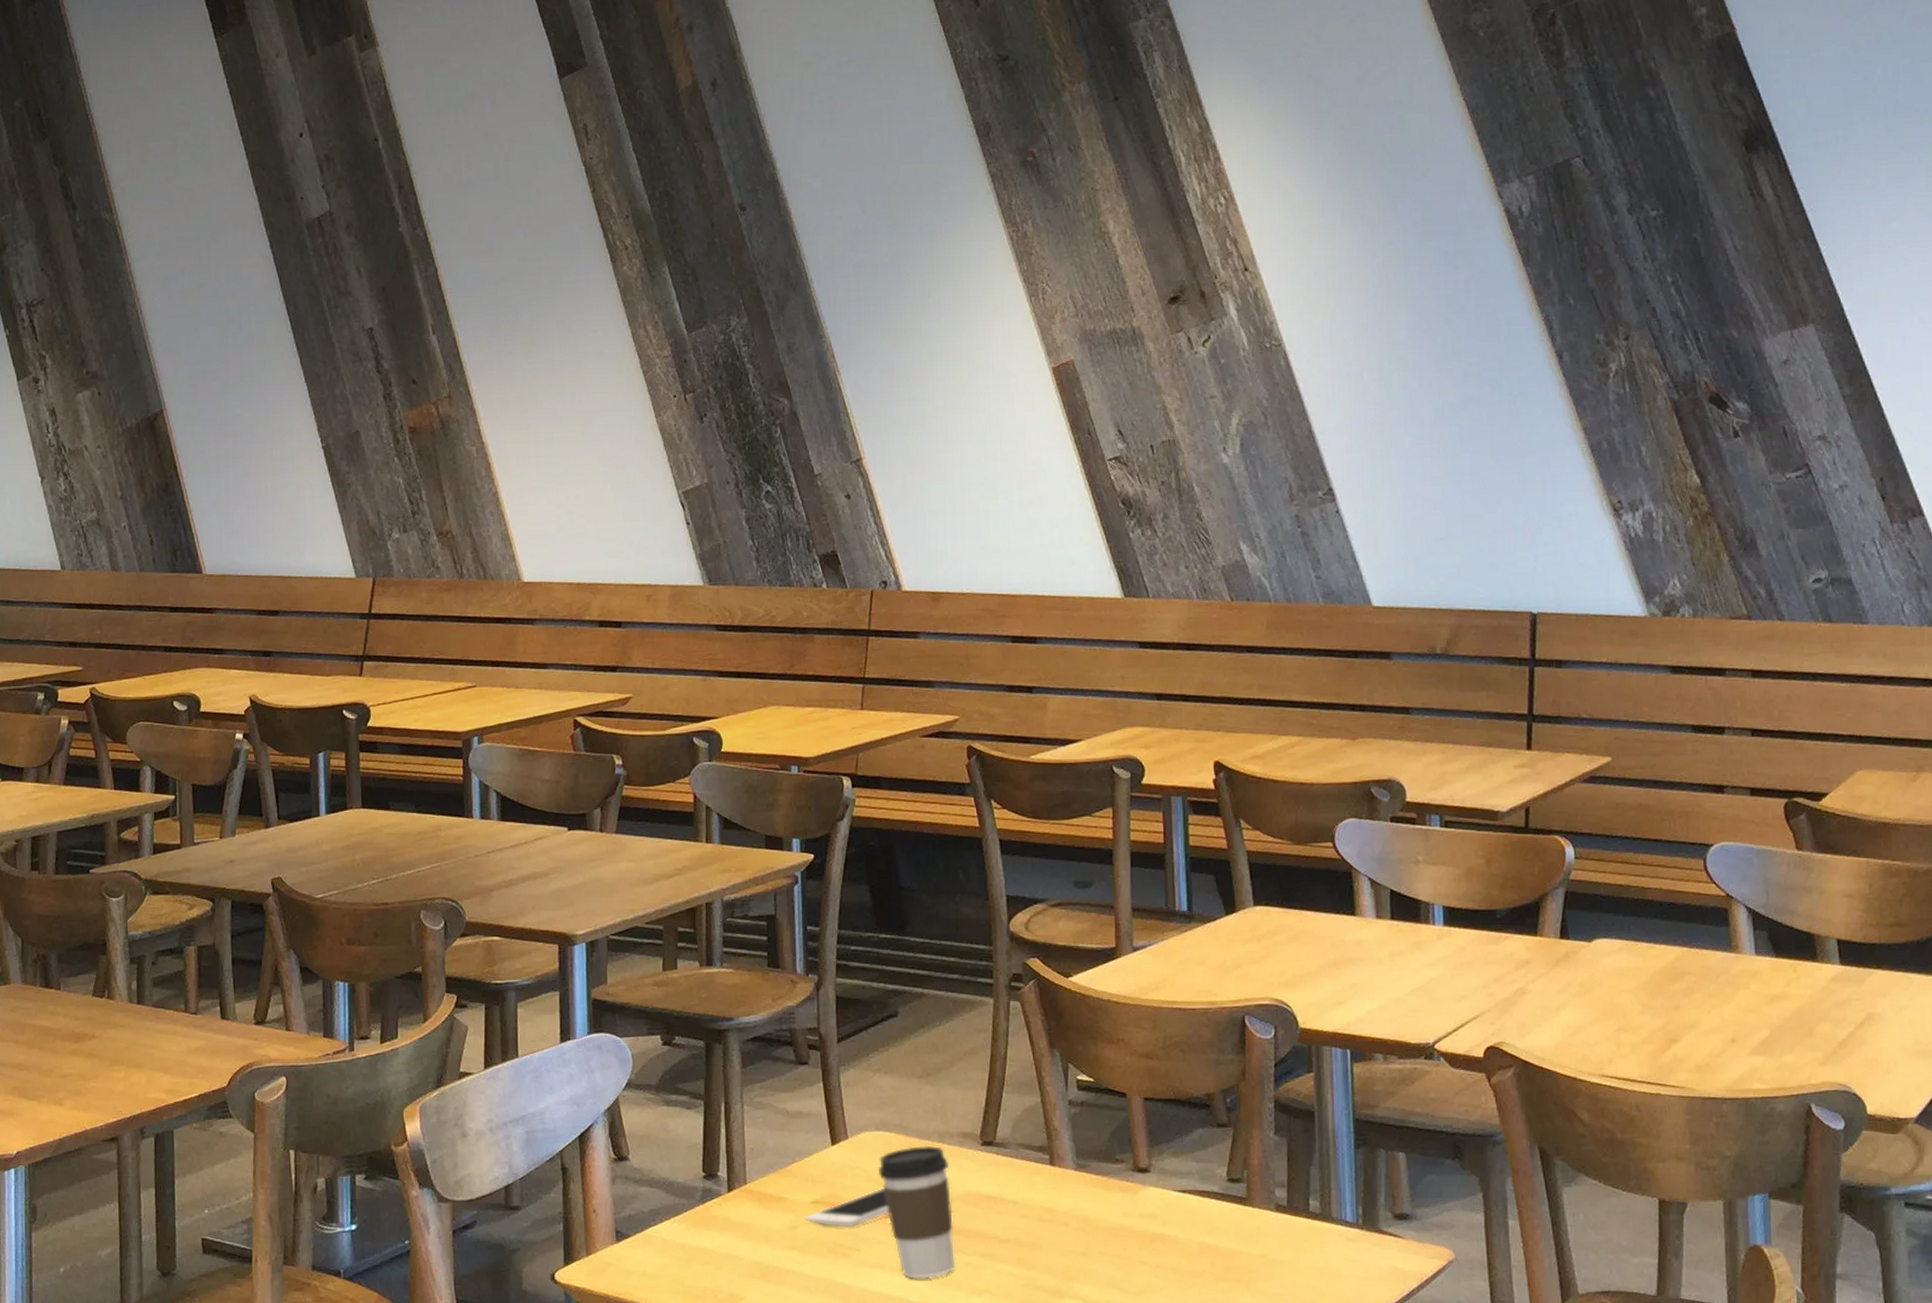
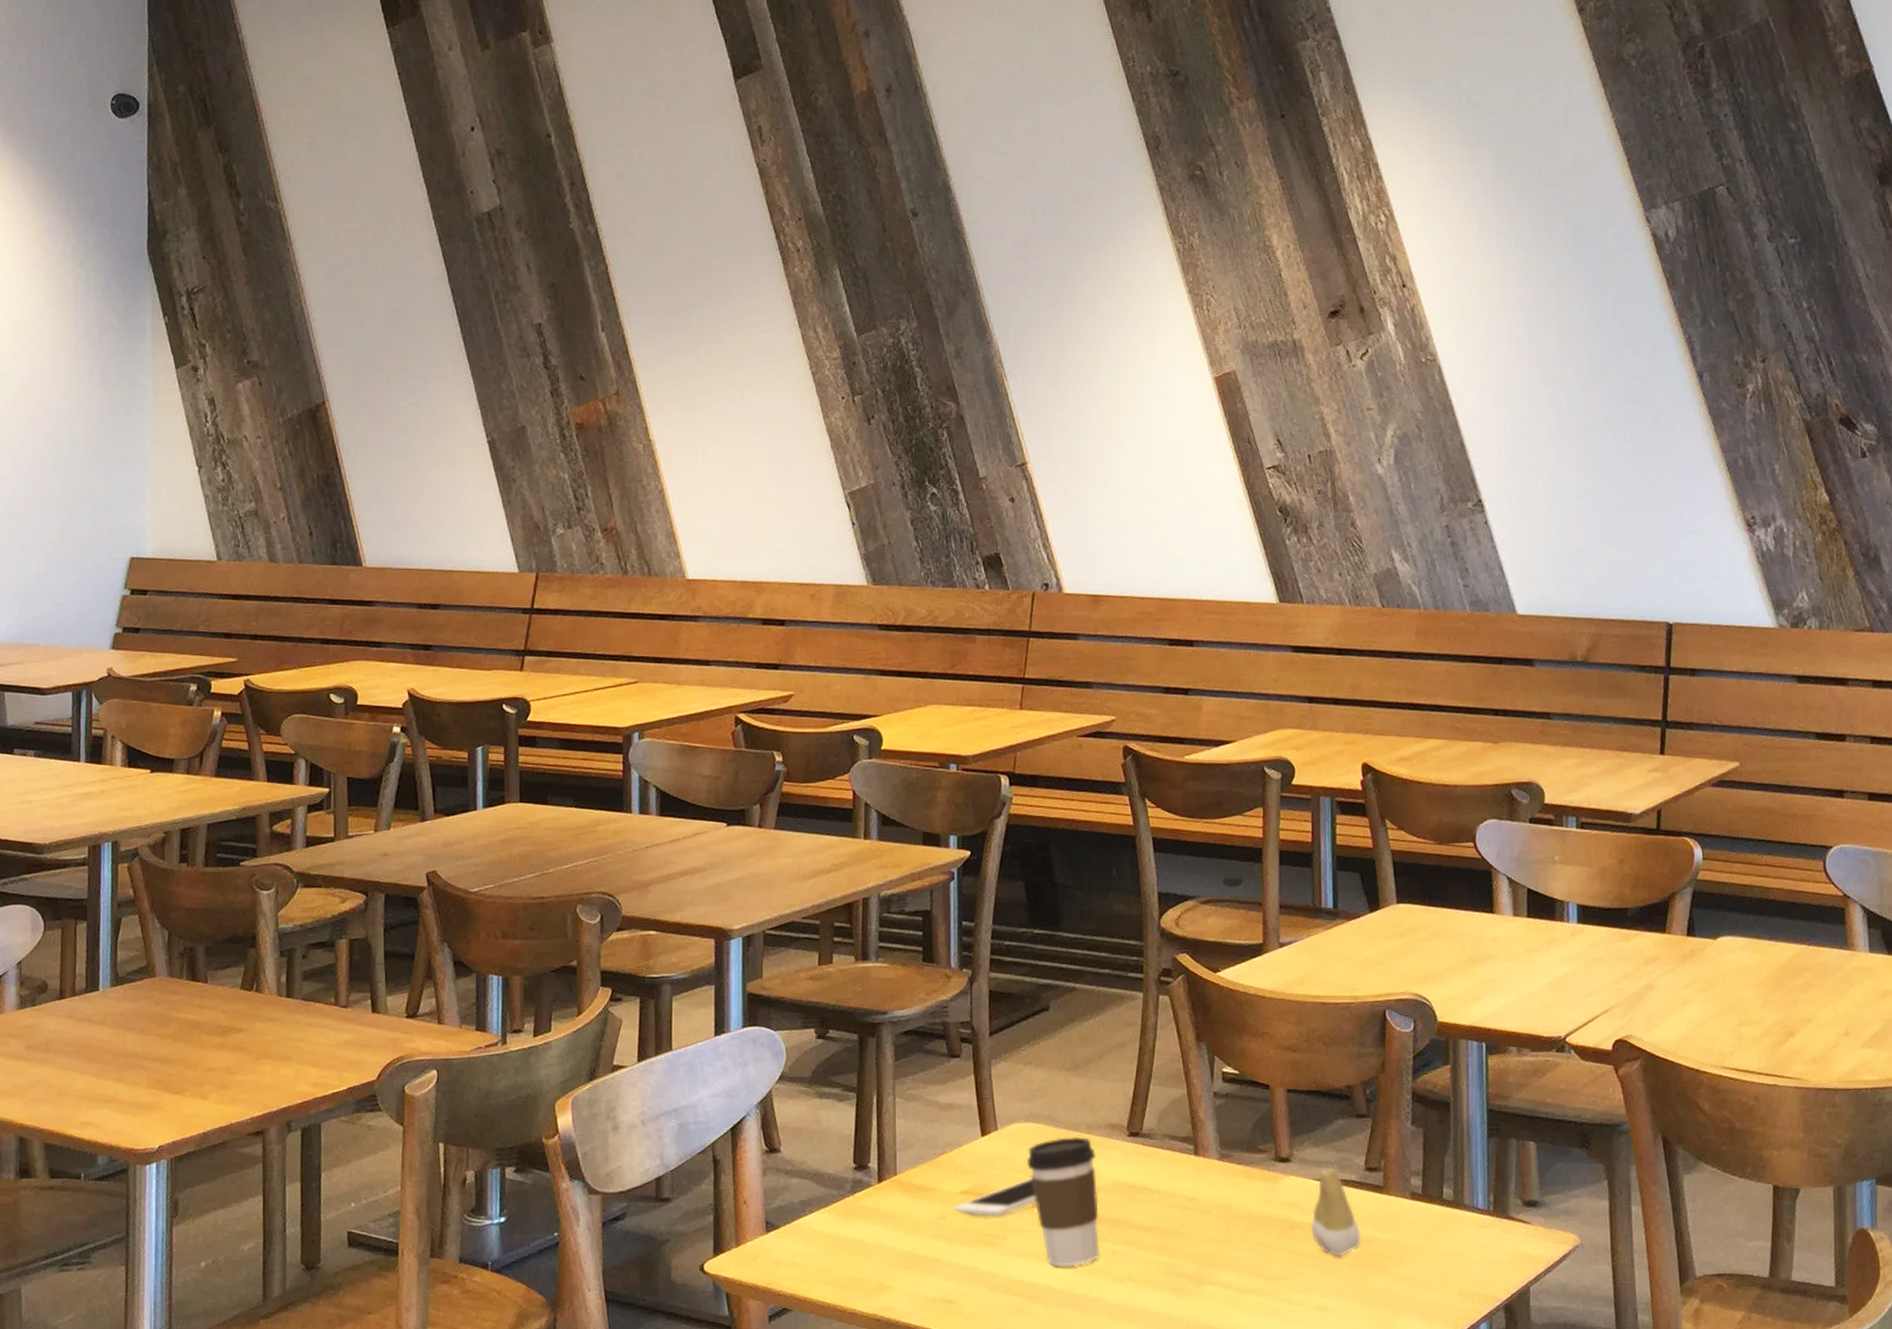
tooth: none [1172,1178,1225,1270] -> present [1310,1167,1361,1257]

